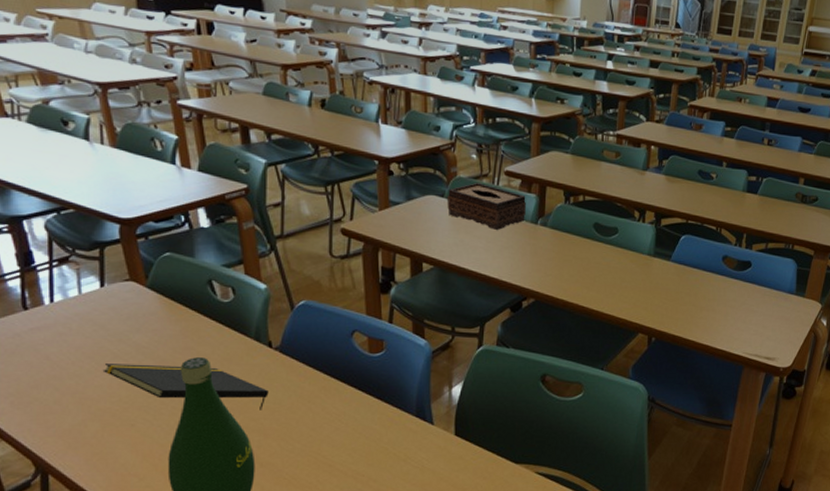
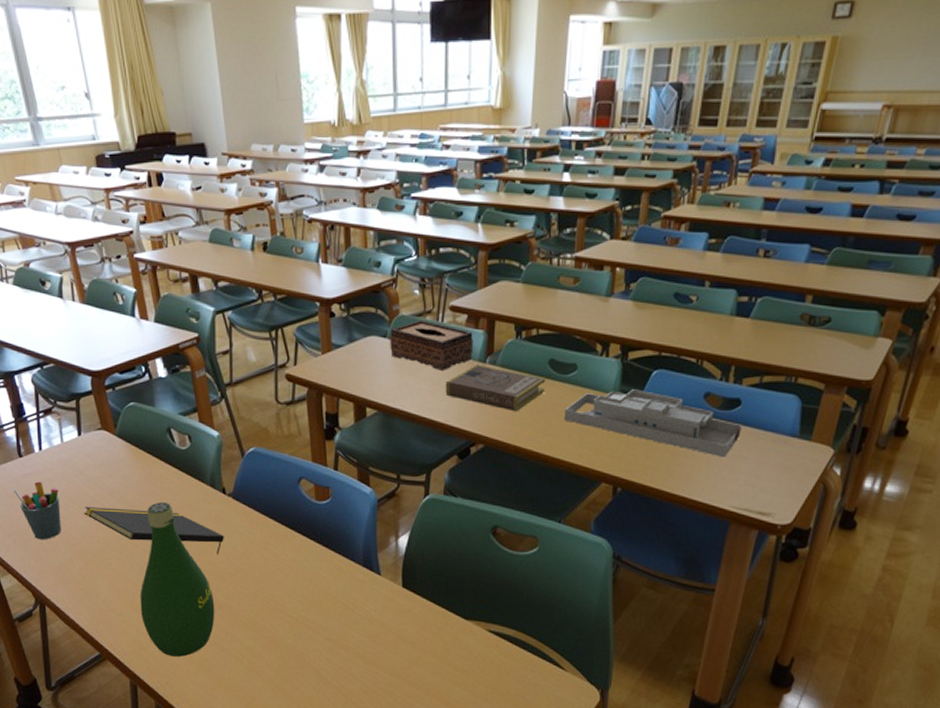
pen holder: none [14,336,74,402] -> present [14,481,61,540]
book: none [499,226,591,269] -> present [445,365,546,412]
desk organizer: none [606,251,753,311] -> present [563,389,743,458]

